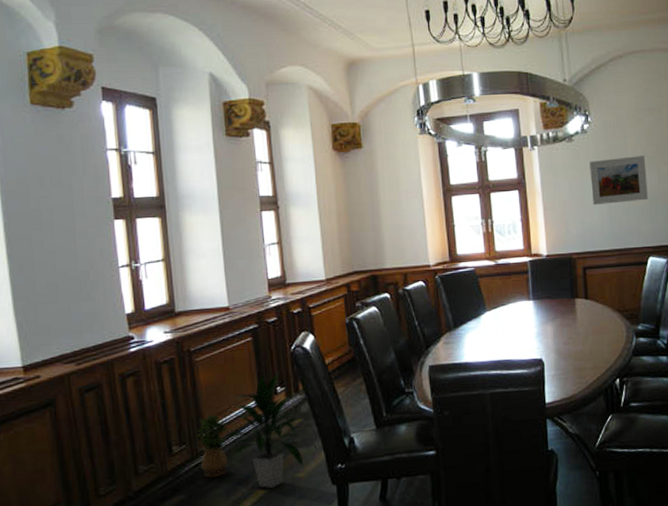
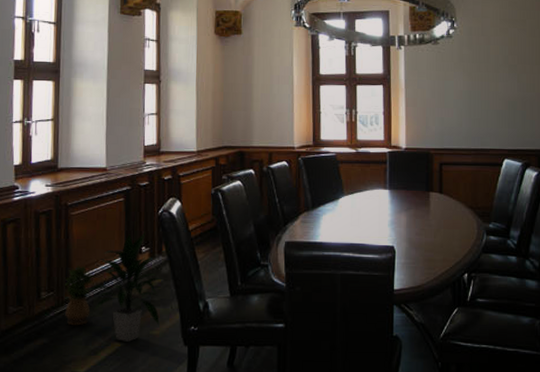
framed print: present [589,156,648,205] -> none [452,63,507,106]

